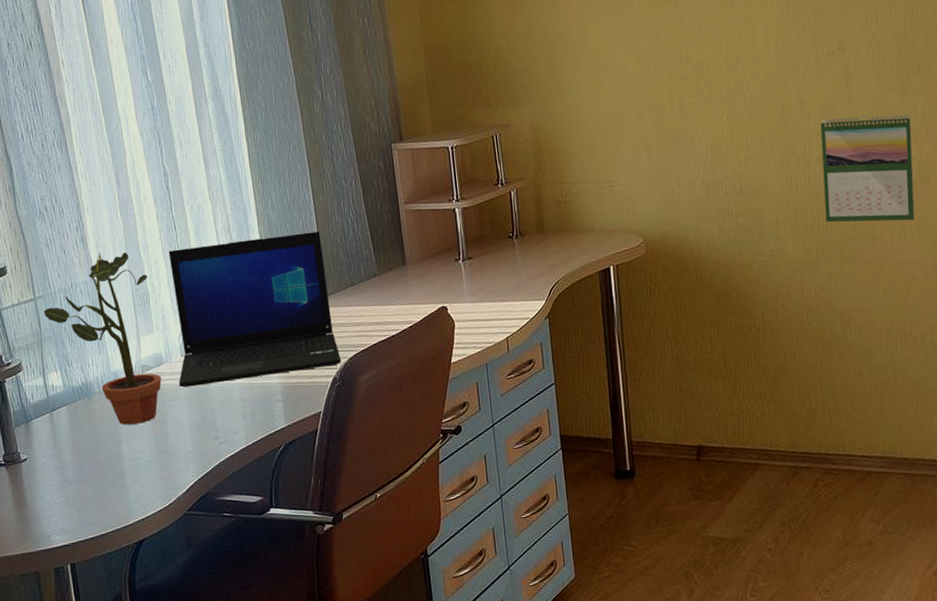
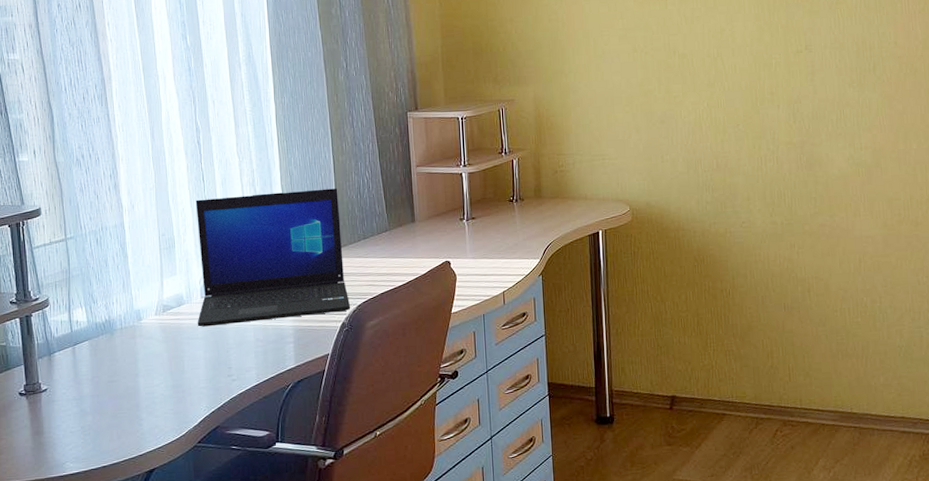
potted plant: present [43,252,162,425] -> none [73,199,181,360]
calendar: present [820,115,915,223] -> none [788,107,868,202]

